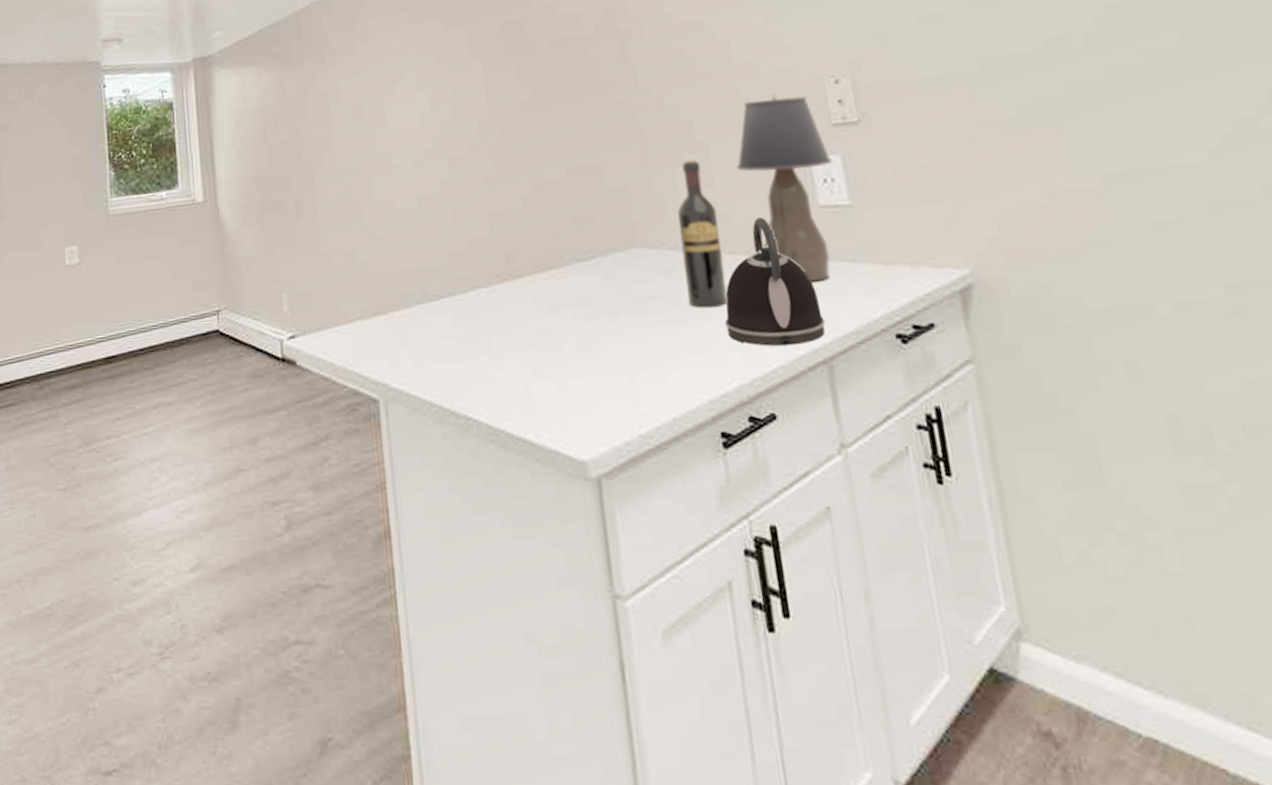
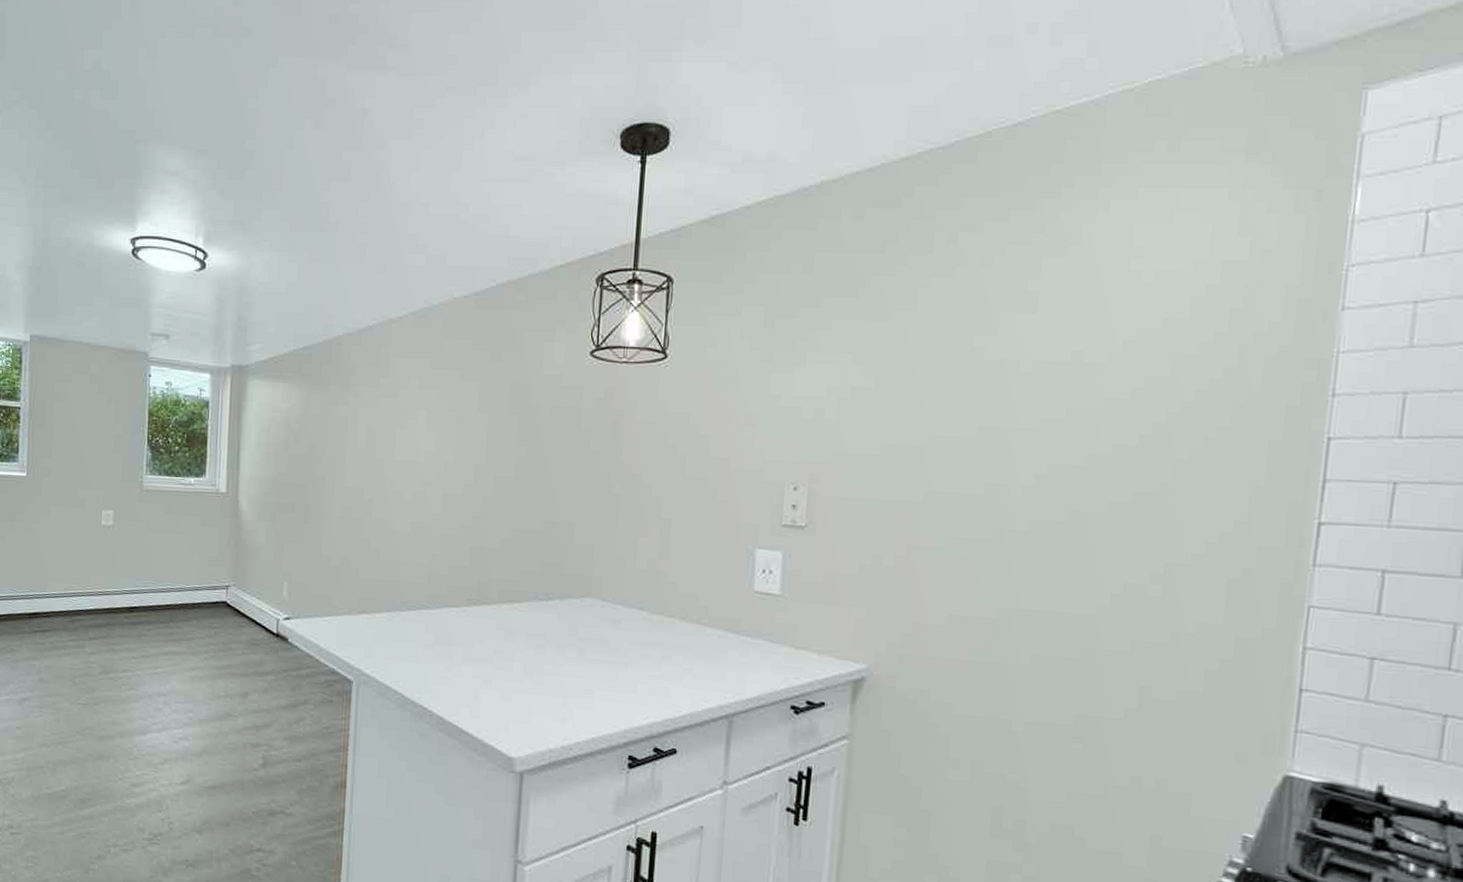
wine bottle: present [678,160,728,308] -> none [624,533,666,658]
kettle: present [724,216,826,347] -> none [651,591,736,700]
table lamp: present [737,93,834,282] -> none [691,489,775,653]

